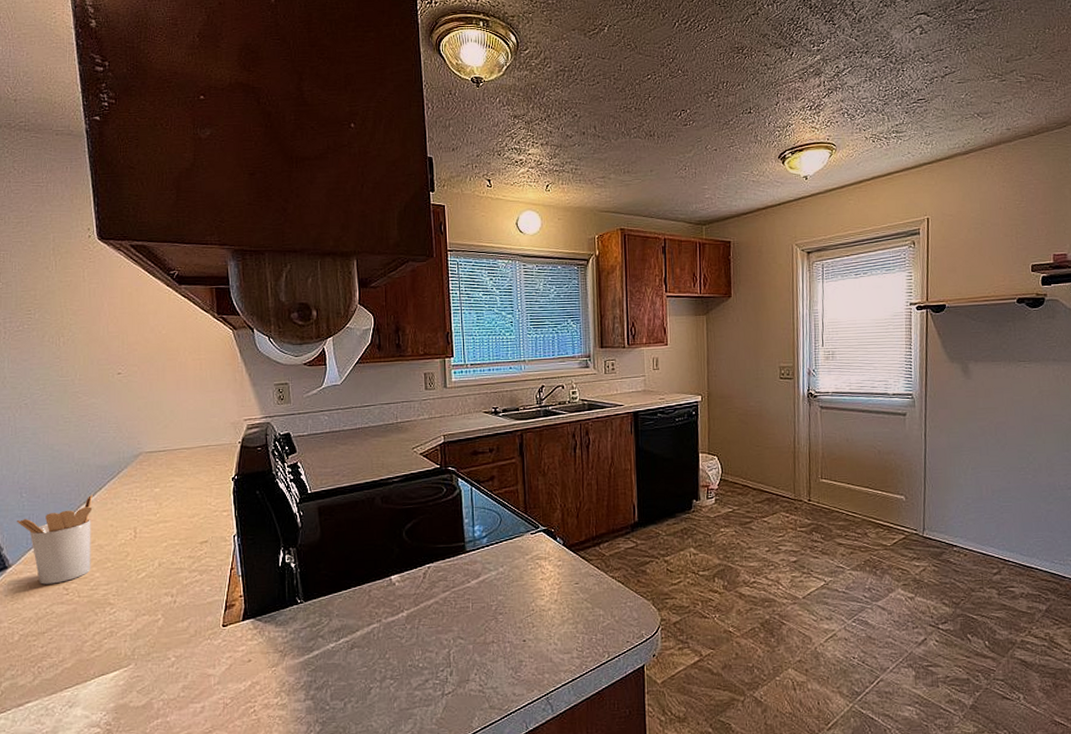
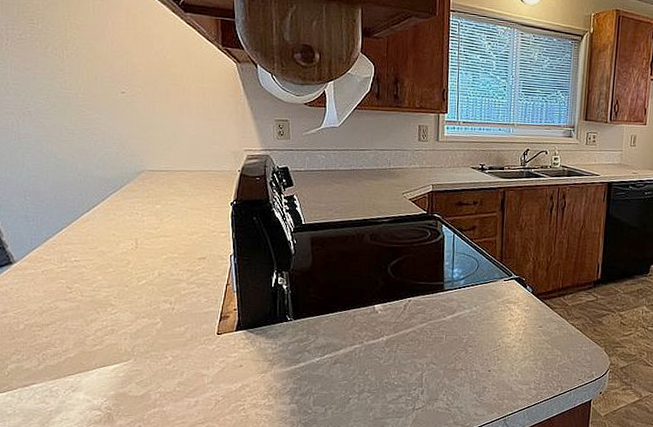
utensil holder: present [17,494,93,585] -> none [21,204,96,282]

